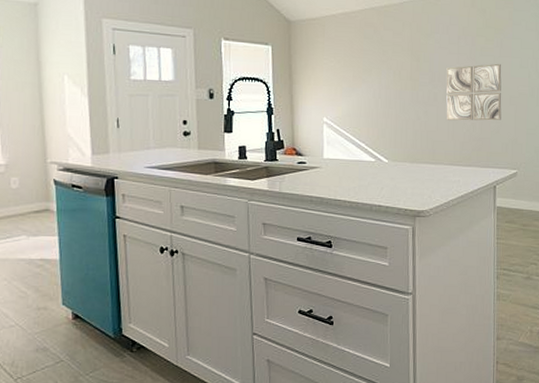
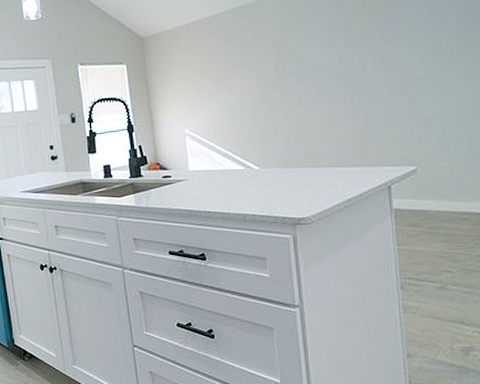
wall art: present [446,63,502,121] -> none [318,49,391,119]

